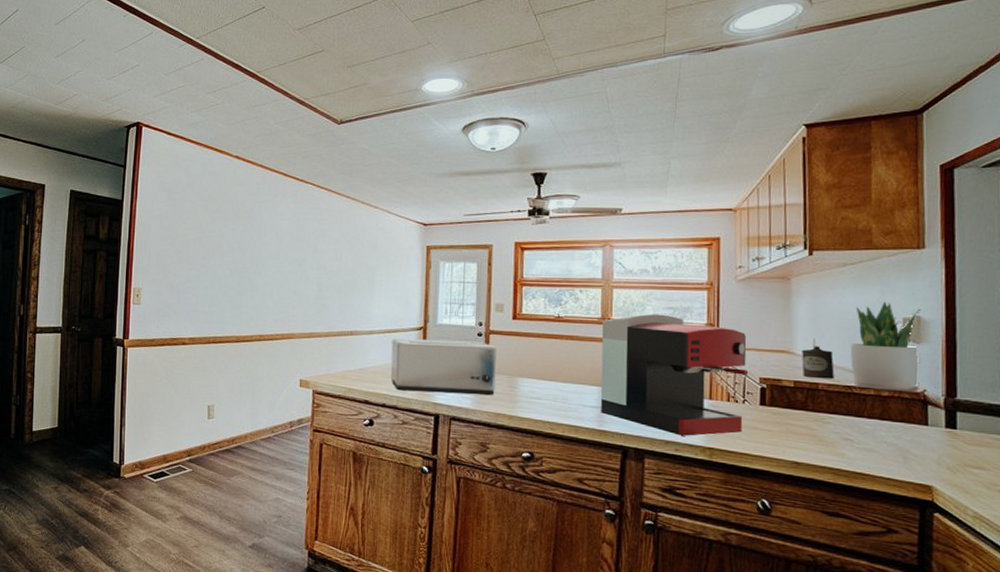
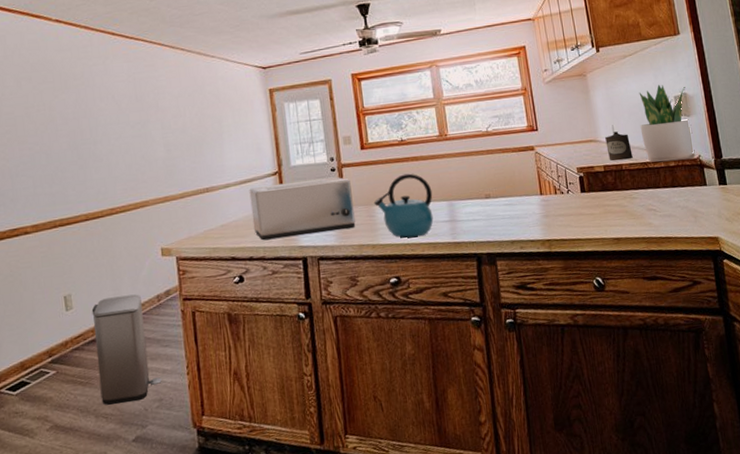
pedal bin: none [227,415,283,512] -> present [91,294,162,405]
kettle: none [517,351,584,417] -> present [373,173,434,238]
coffee maker: present [600,314,749,436] -> none [441,123,571,234]

